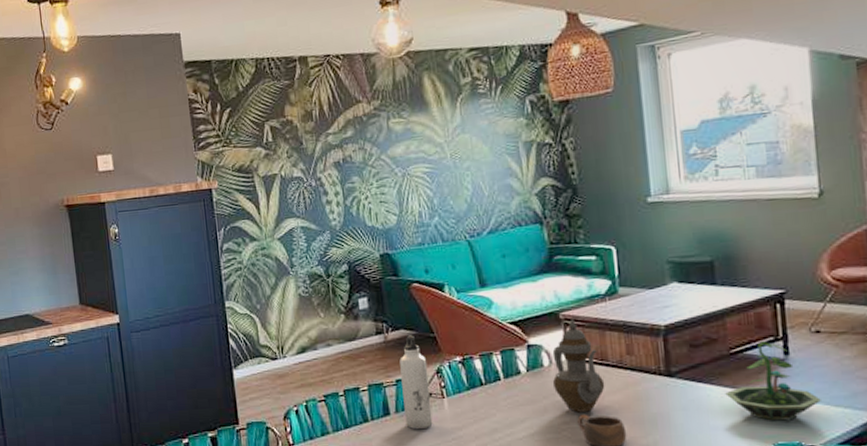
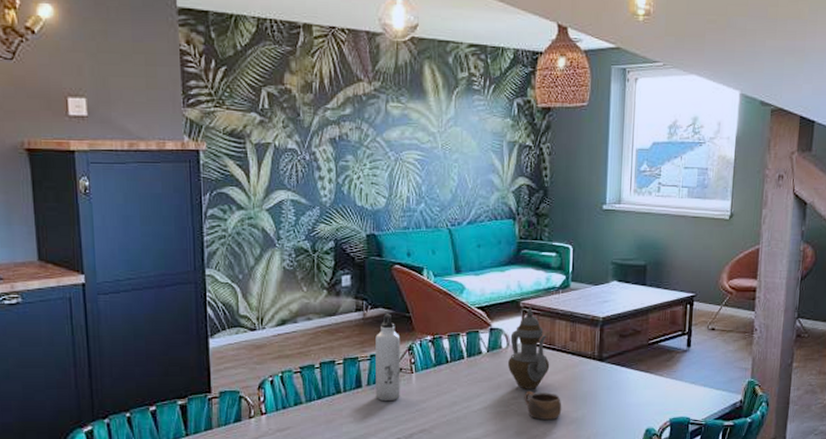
terrarium: present [725,340,821,421] -> none [641,334,708,400]

